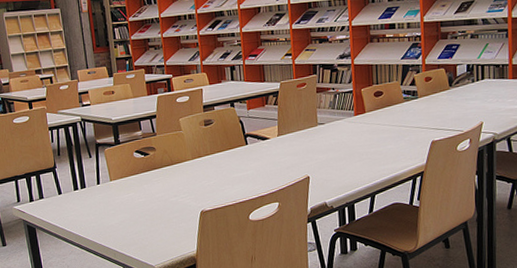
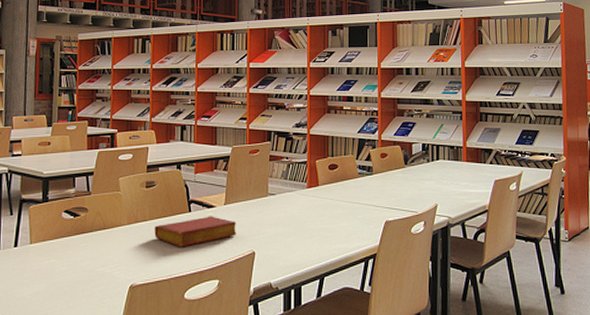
book: none [216,147,291,176] -> present [154,216,236,247]

